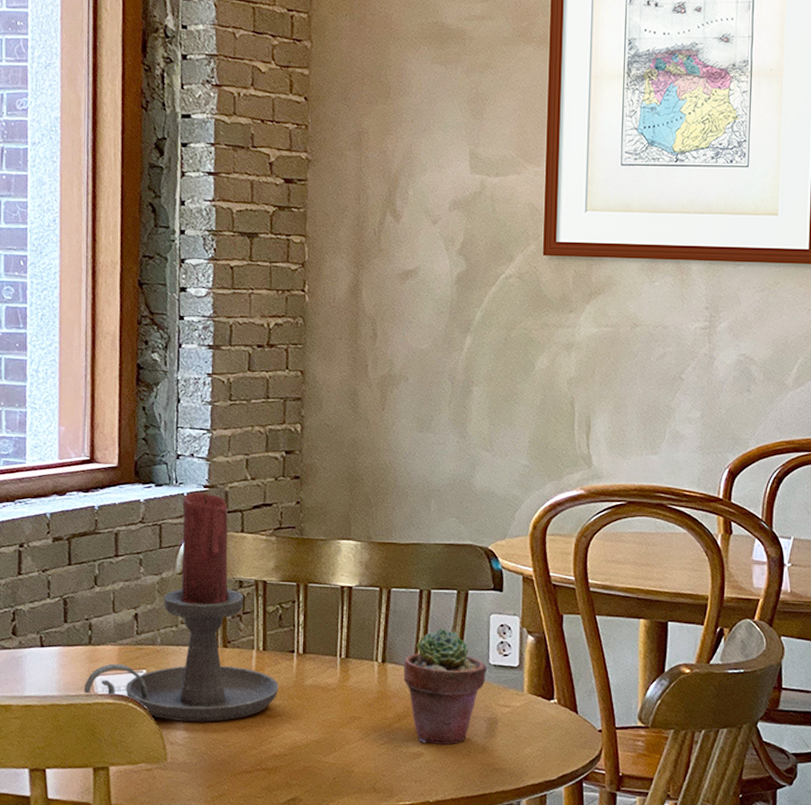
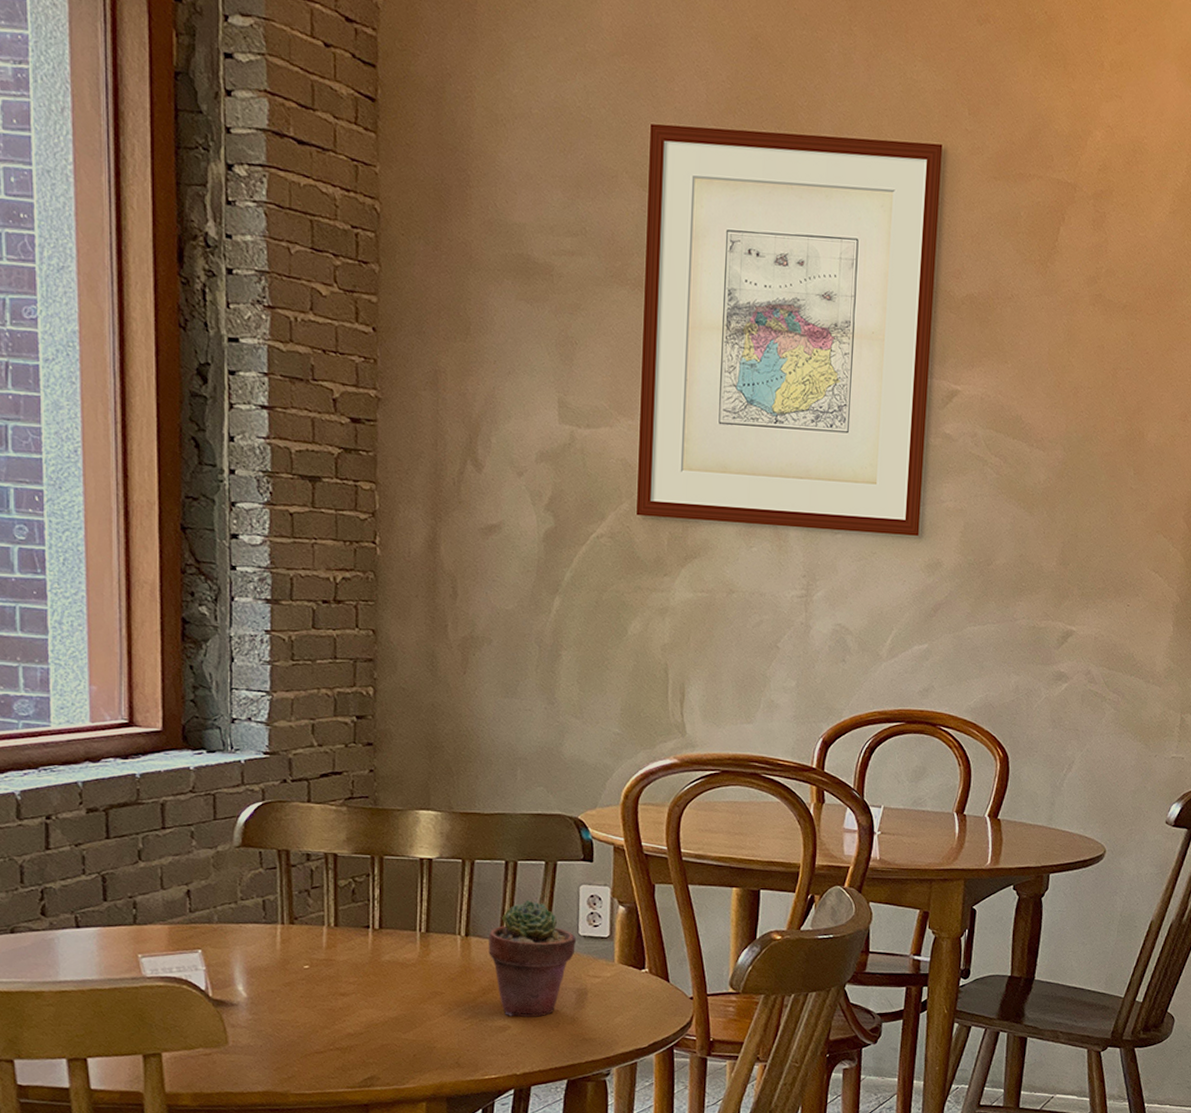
candle holder: present [83,492,279,722] -> none [129,759,353,1003]

